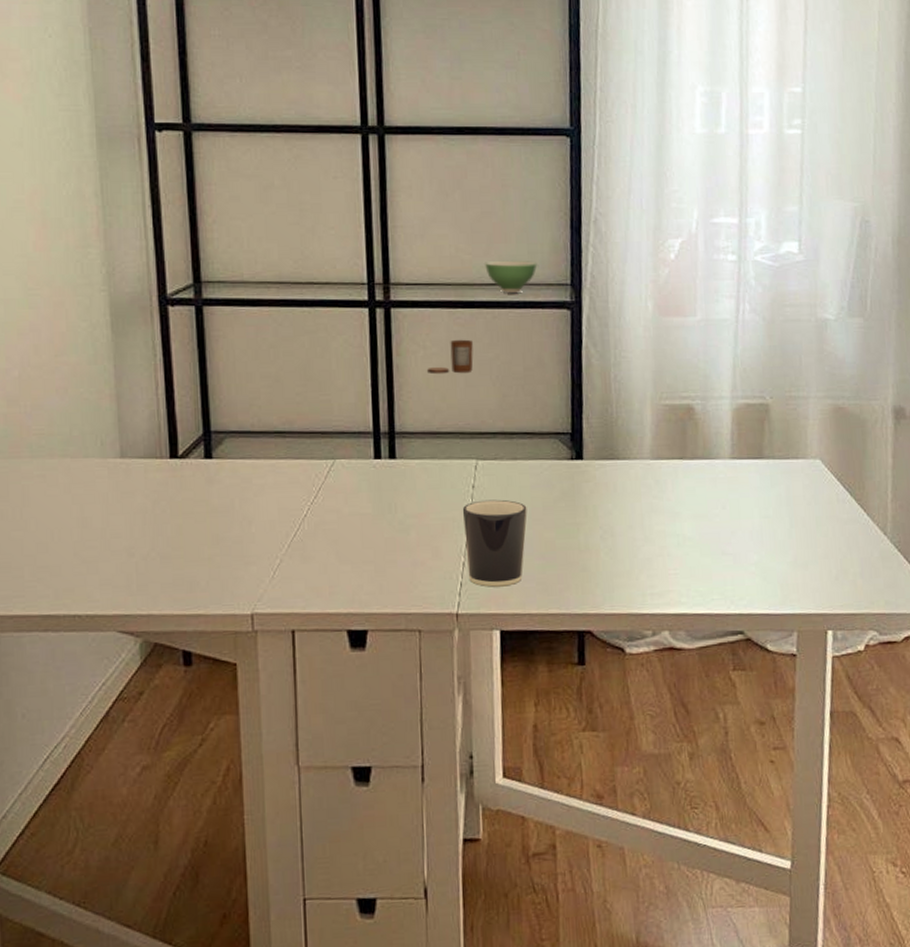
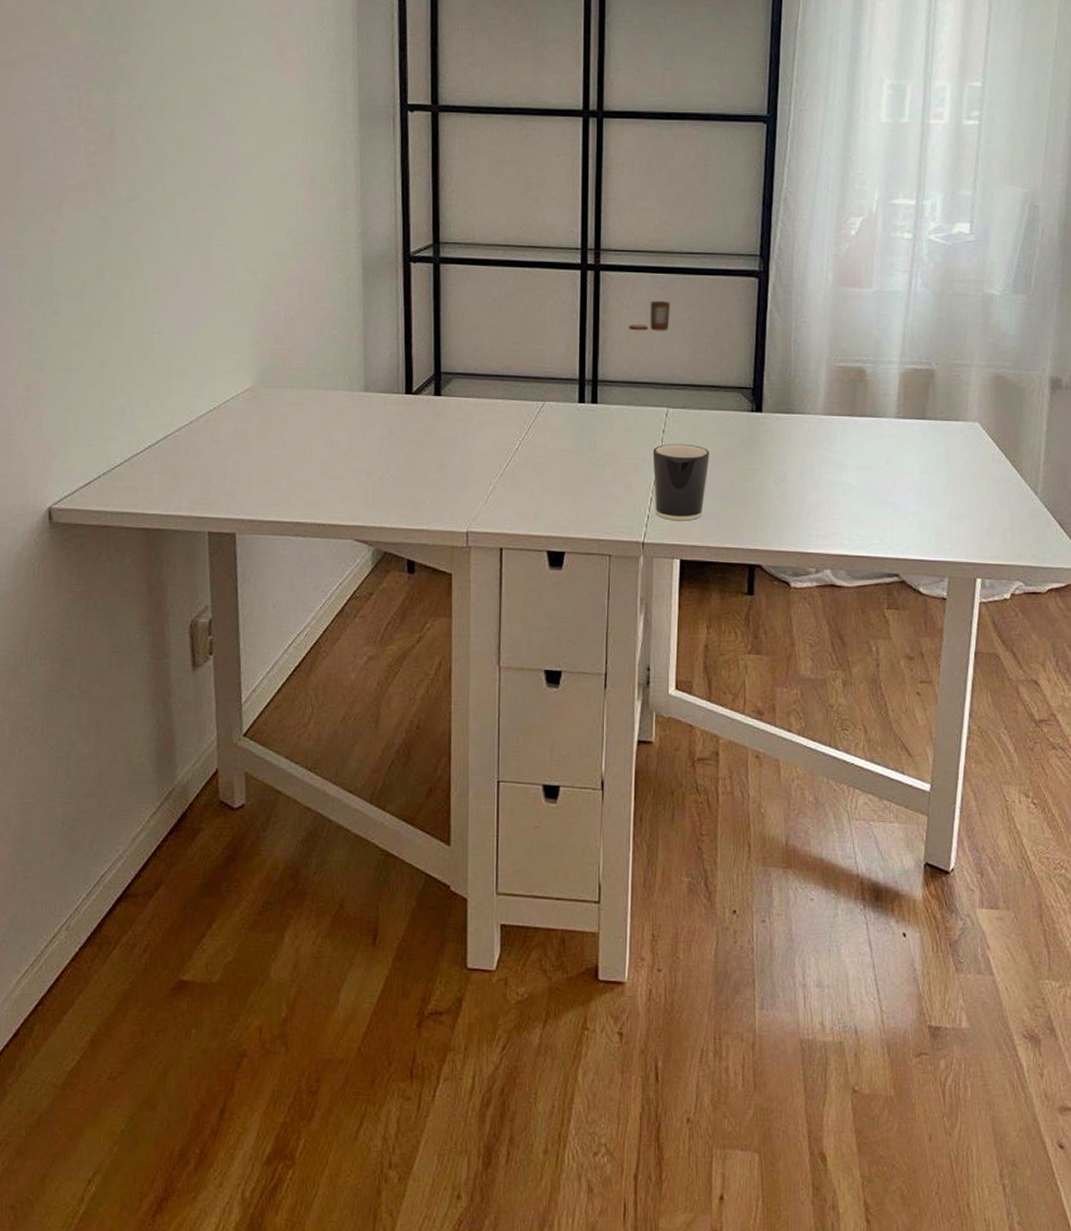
bowl: present [484,260,538,293] -> none [683,232,731,261]

